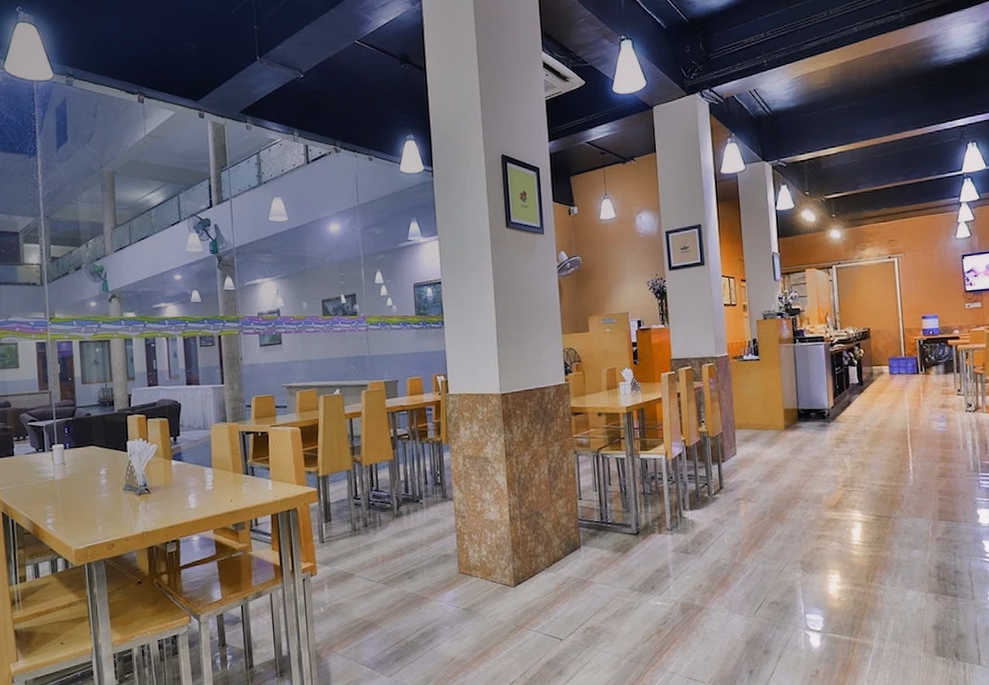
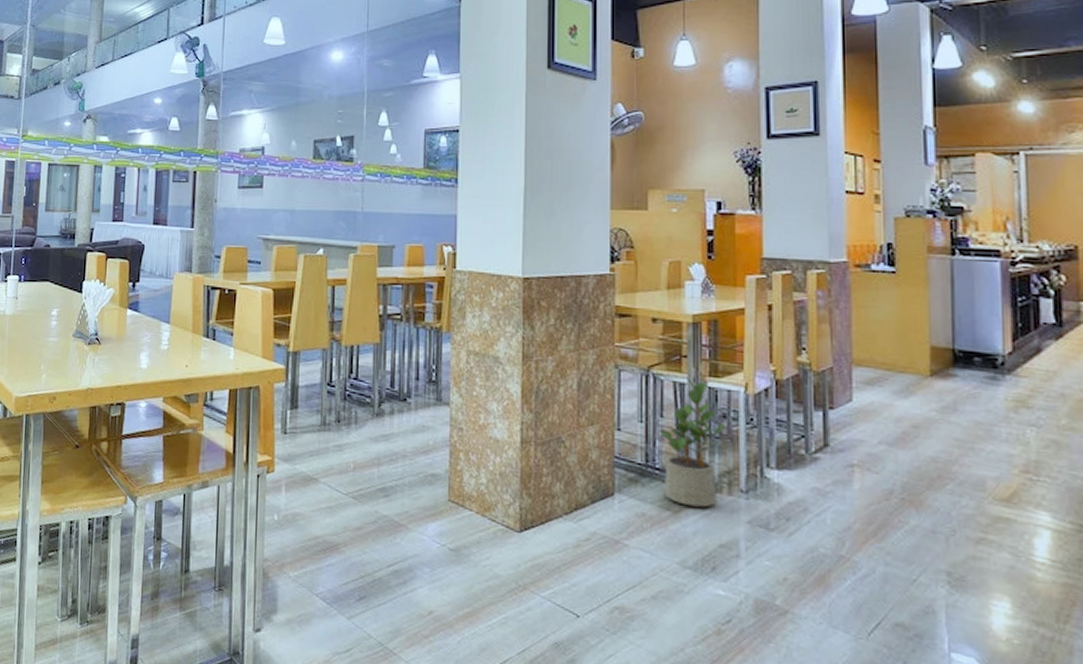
potted plant: none [609,454,654,546] -> present [659,379,725,508]

